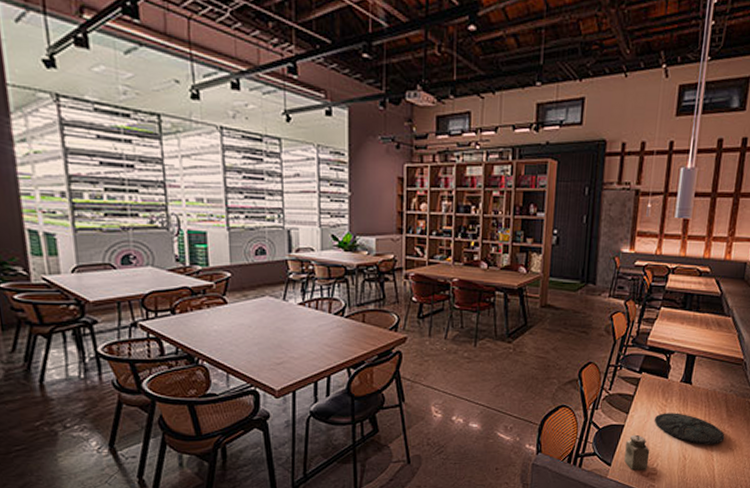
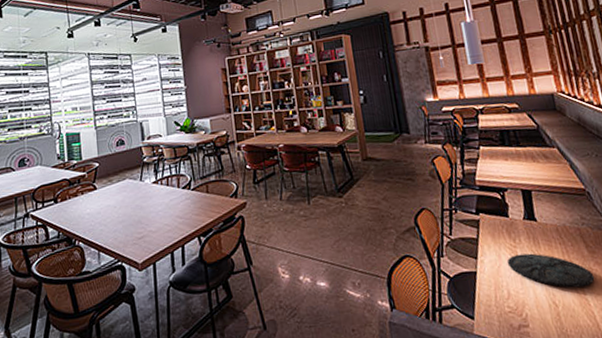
salt shaker: present [624,434,650,471] -> none [483,281,517,324]

